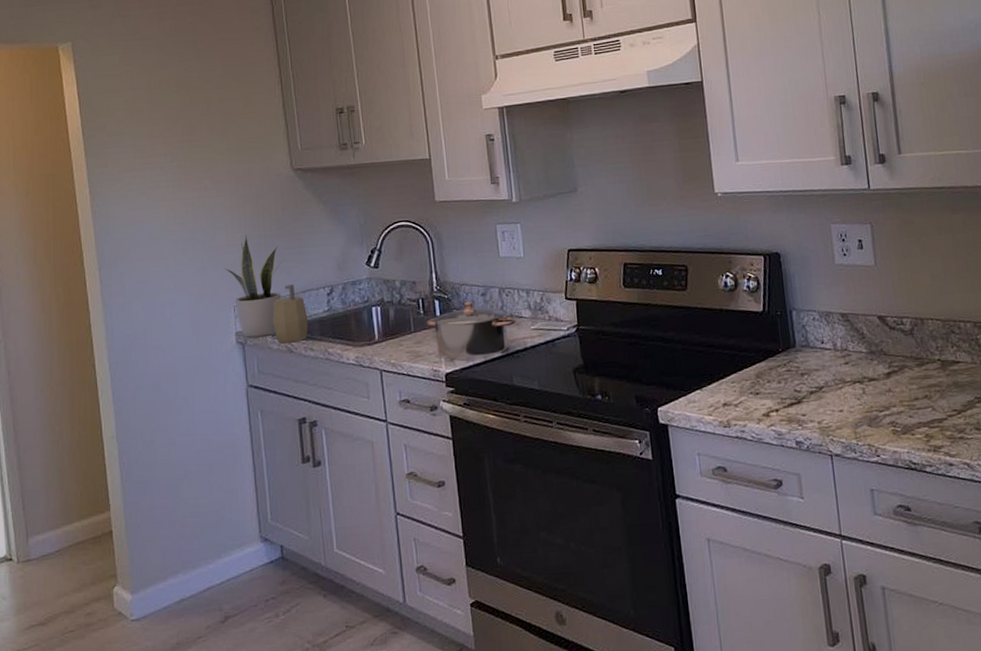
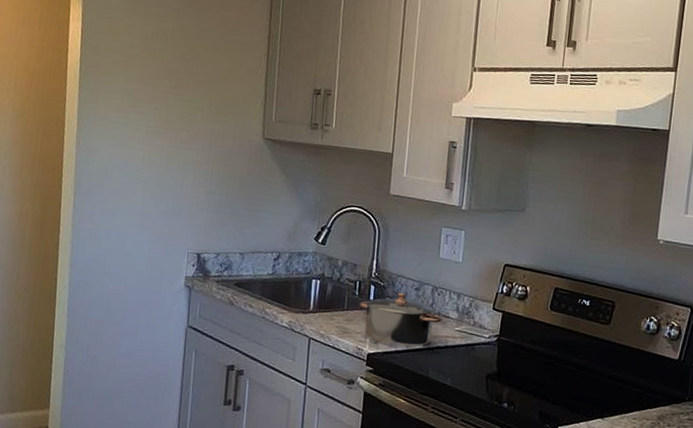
potted plant: present [224,235,284,339] -> none [186,190,241,287]
soap dispenser: present [272,284,309,345] -> none [219,243,253,297]

